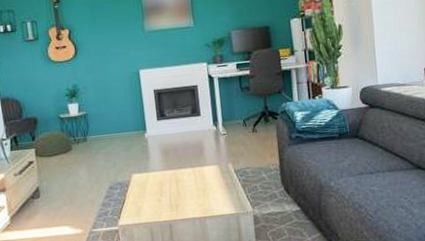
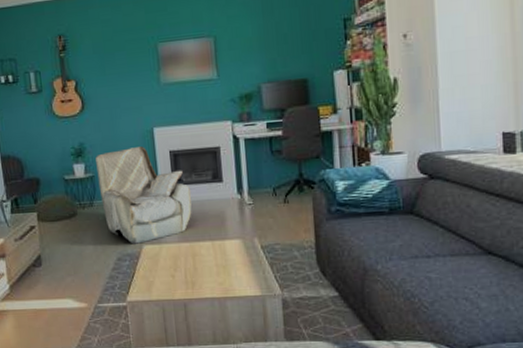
armchair: none [88,87,175,174] -> present [95,146,192,244]

